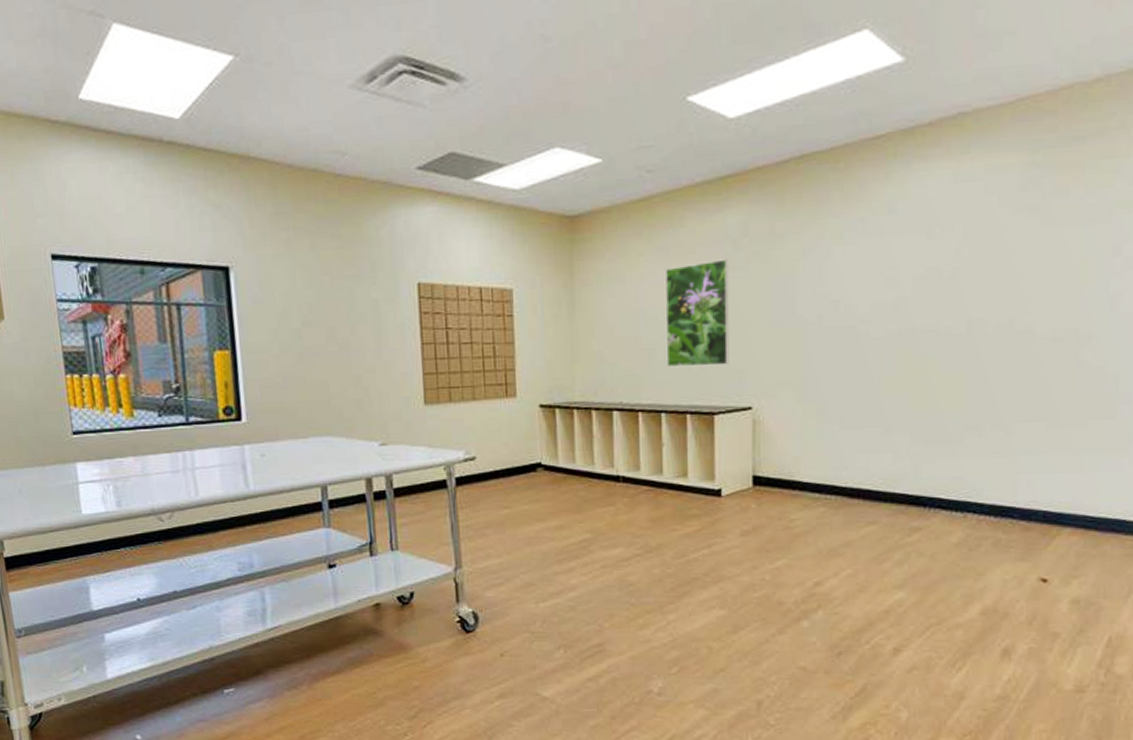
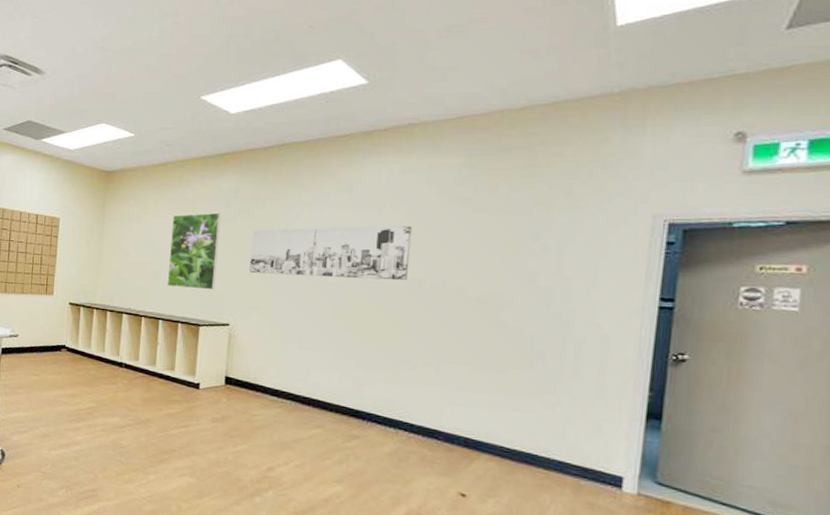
wall art: none [771,252,970,337] -> present [249,226,412,281]

